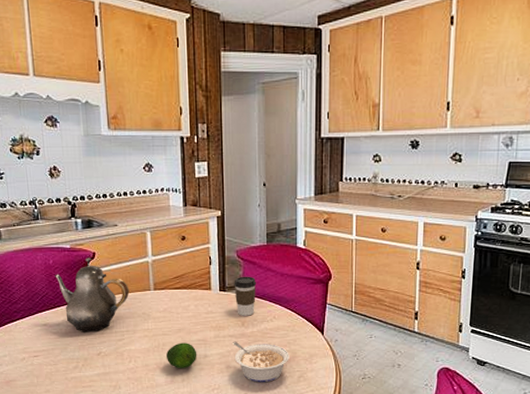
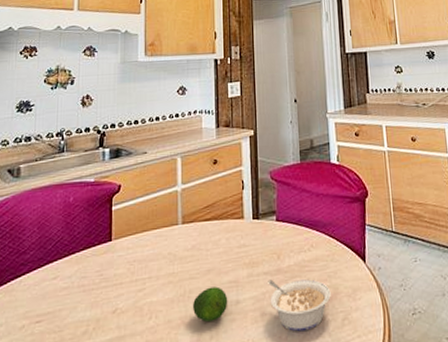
teapot: present [54,258,130,332] -> none [73,191,156,284]
coffee cup: present [234,276,257,316] -> none [267,199,292,247]

